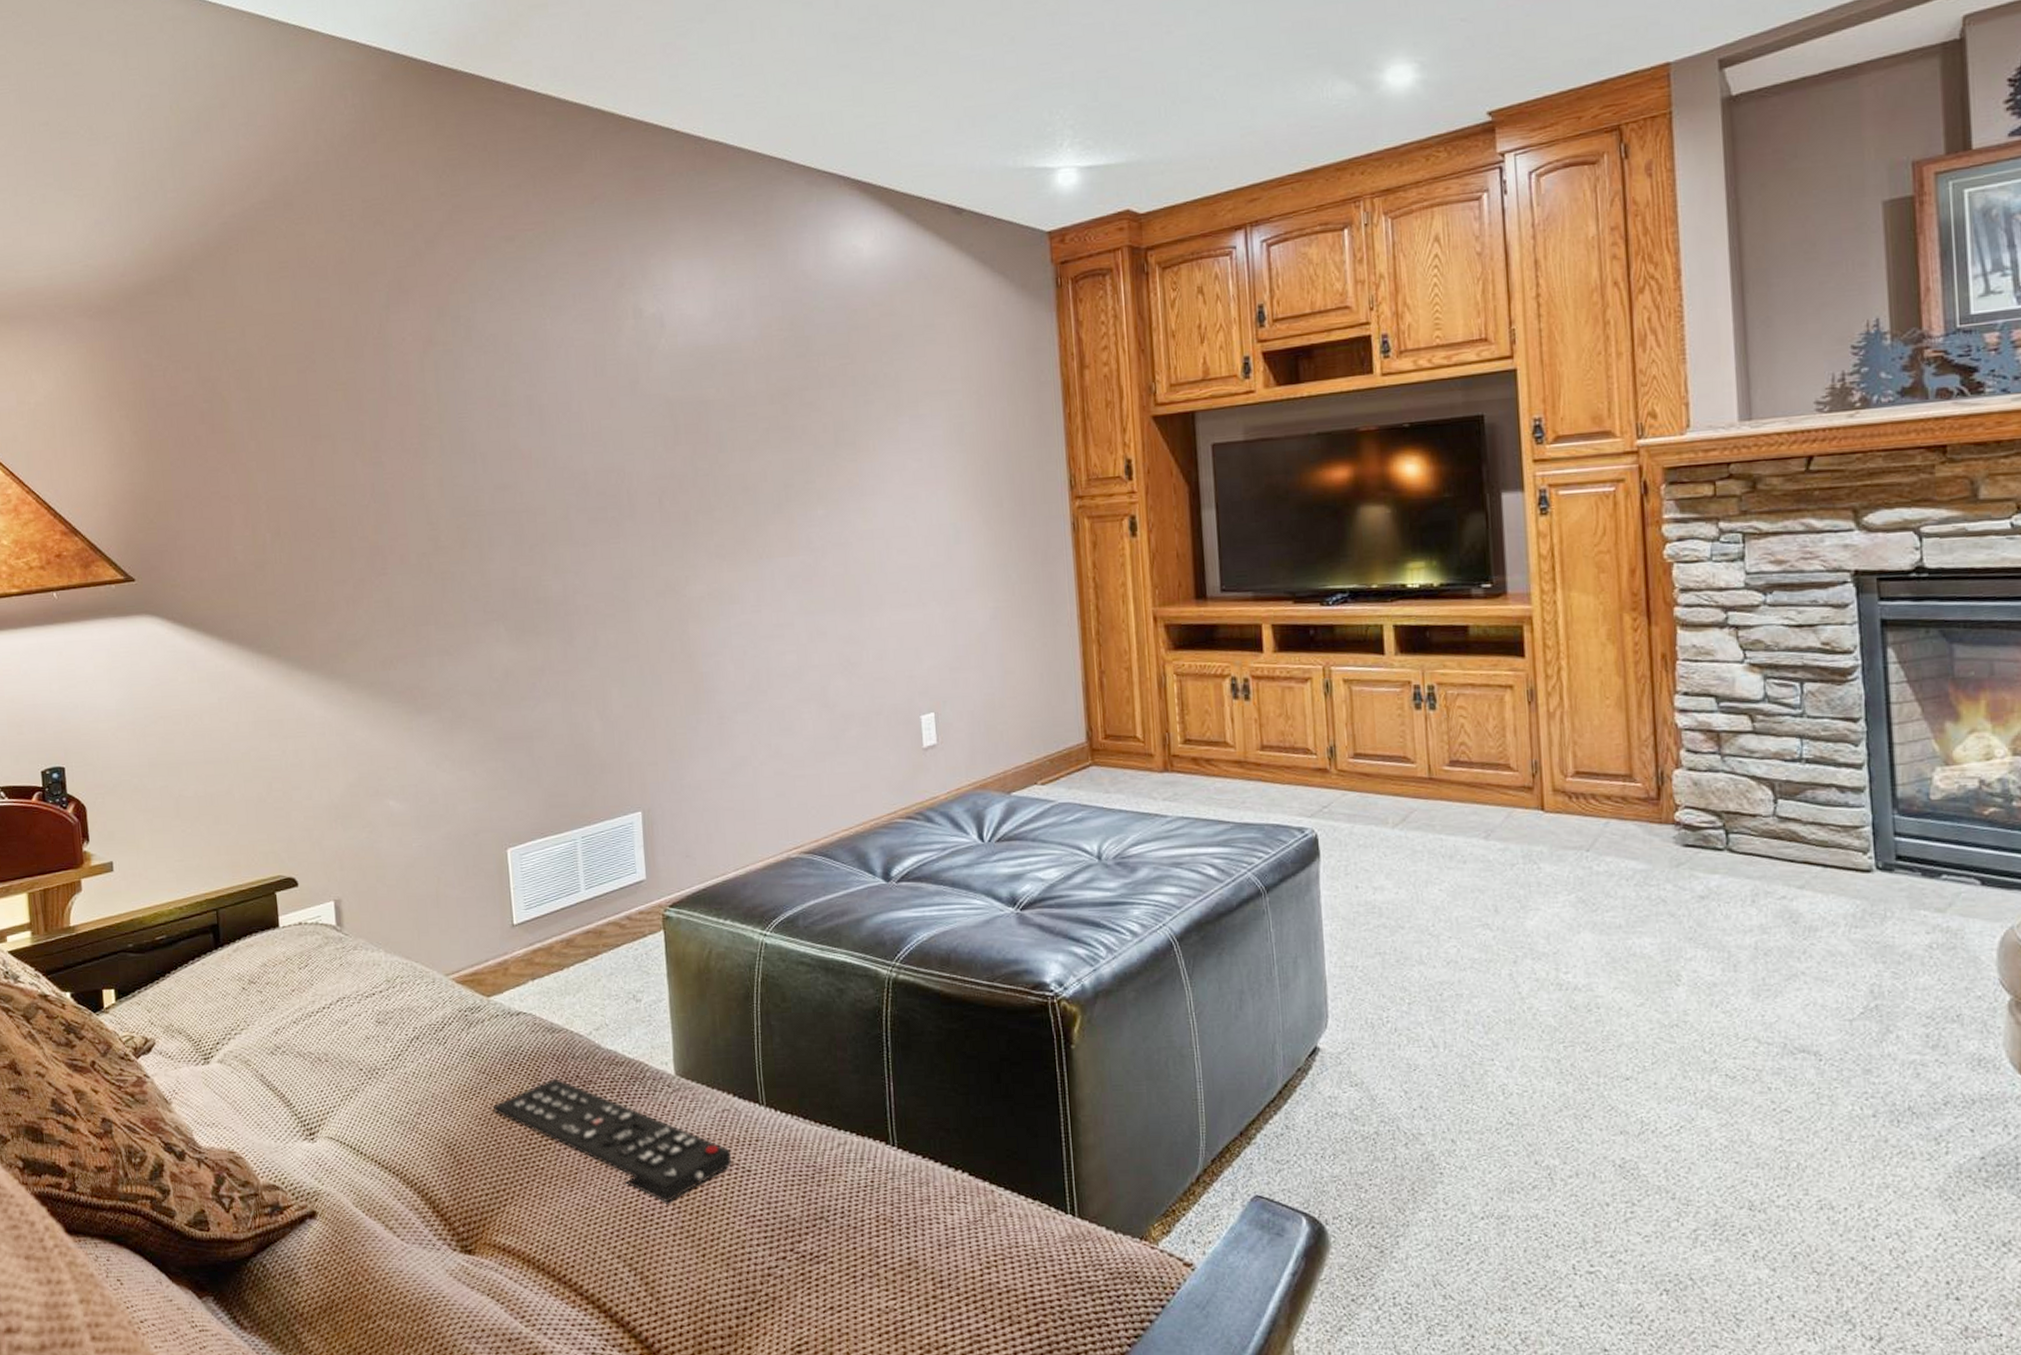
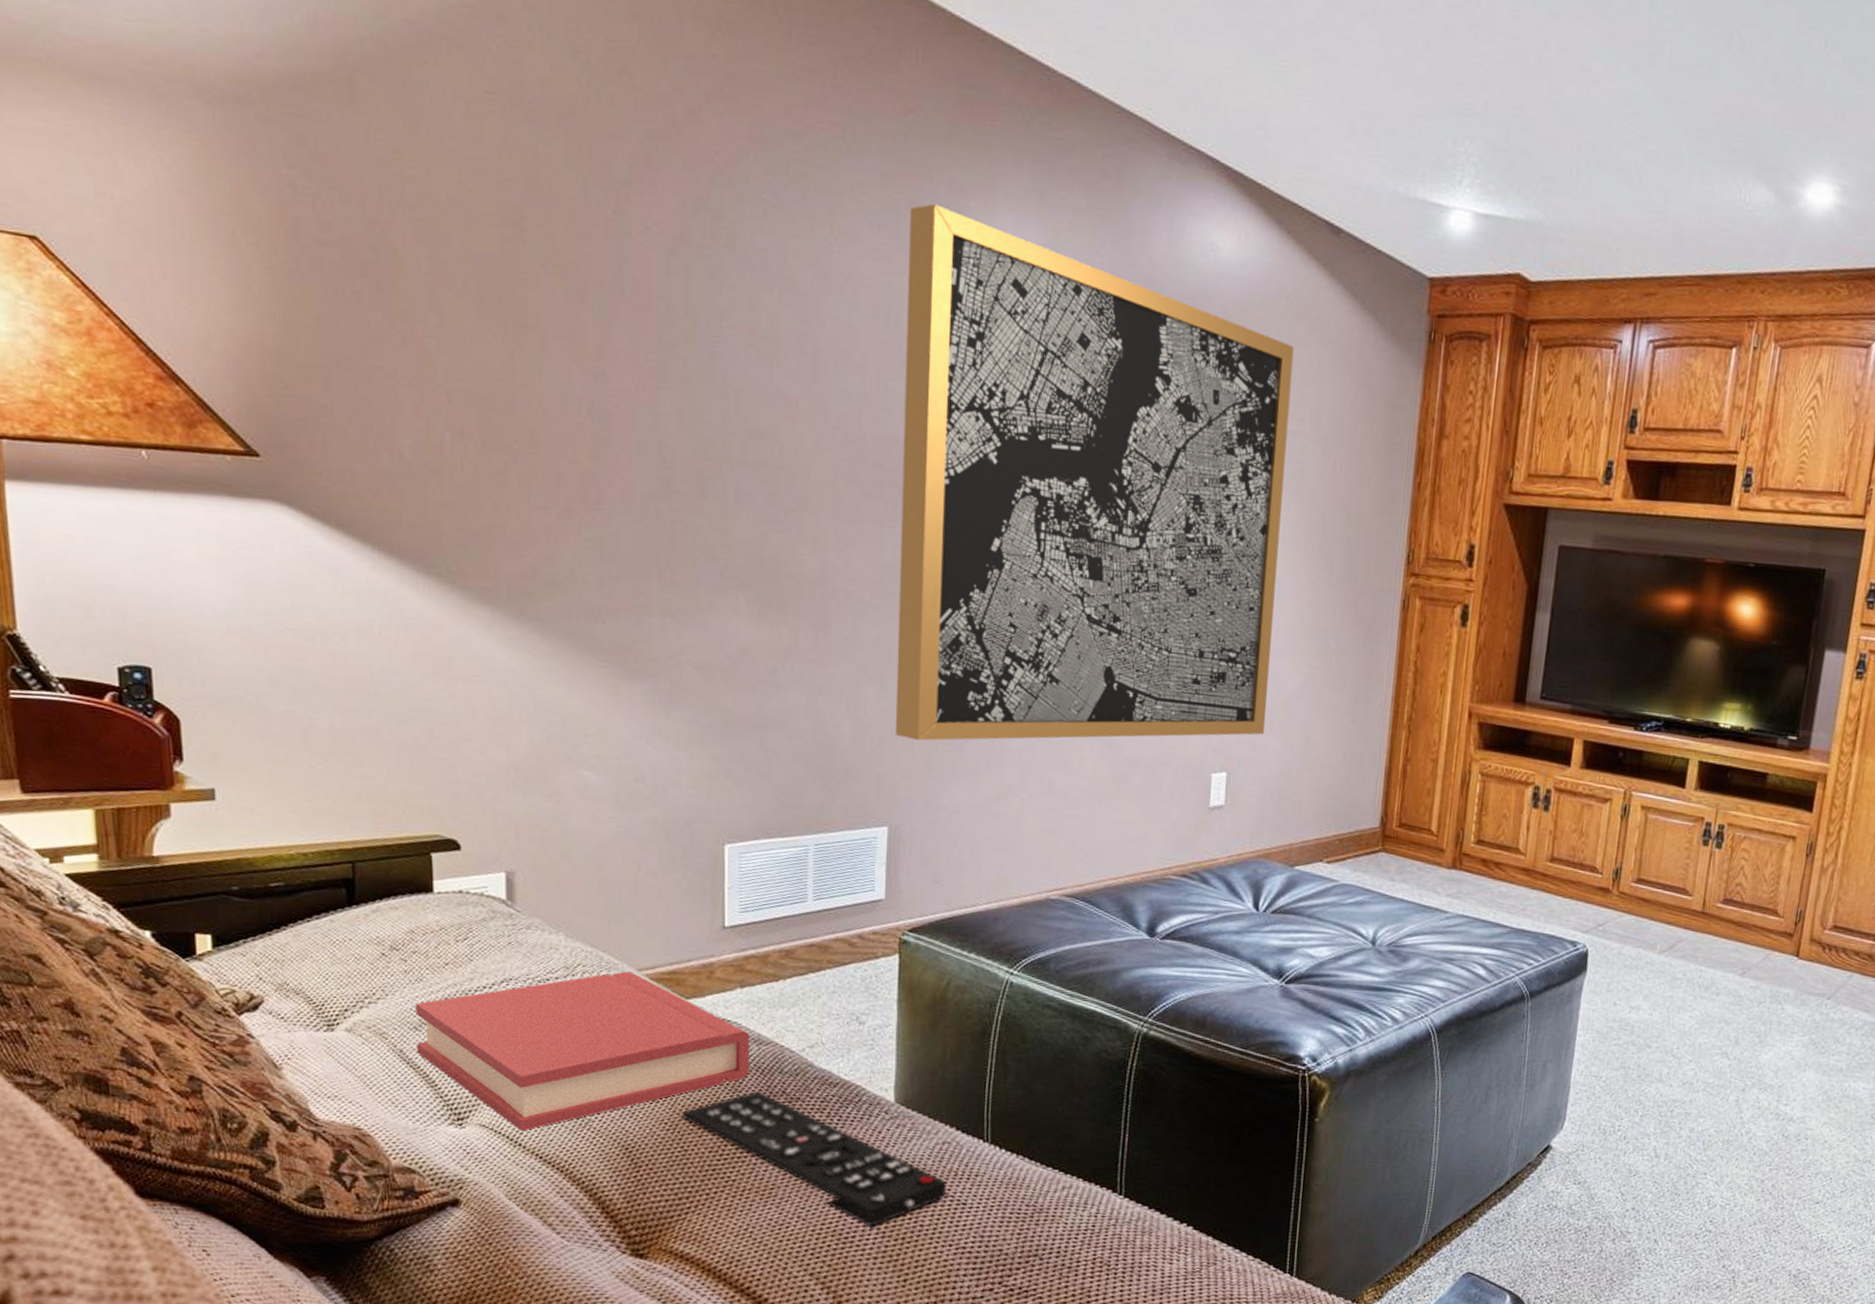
hardback book: none [271,977,546,1139] -> present [415,971,749,1131]
wall art: none [604,267,964,728] -> present [895,204,1294,741]

